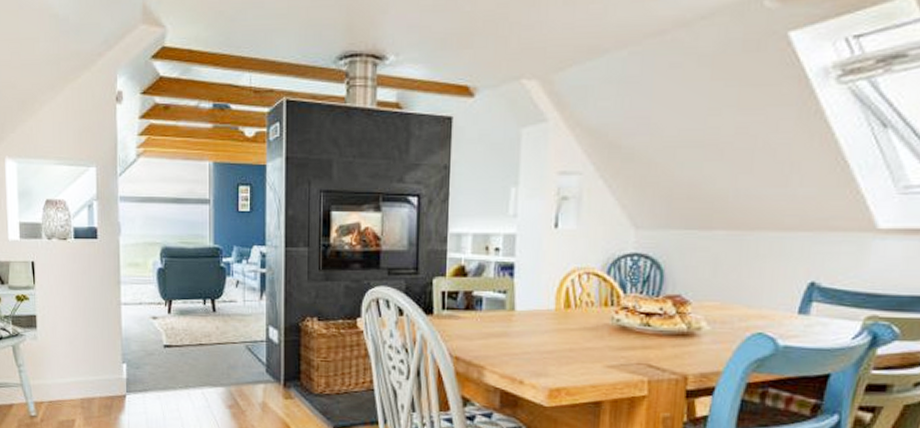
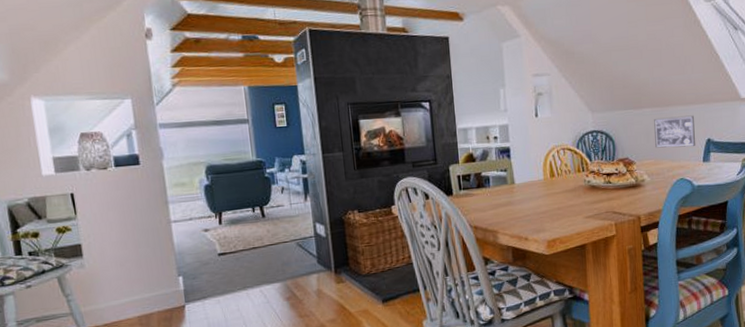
wall art: none [725,245,793,290] -> present [654,115,695,148]

